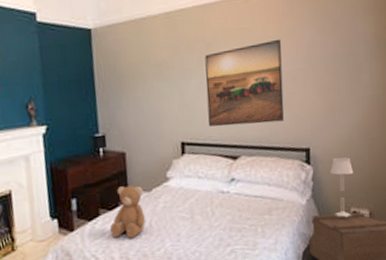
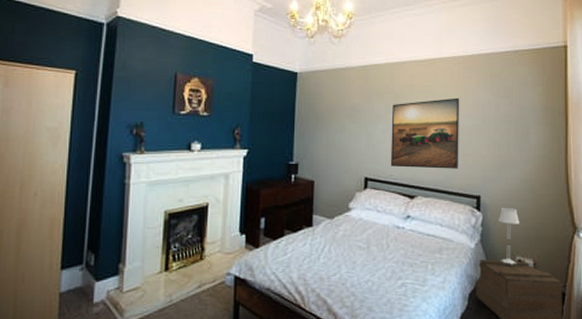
teddy bear: present [110,185,145,239] -> none [293,211,326,262]

